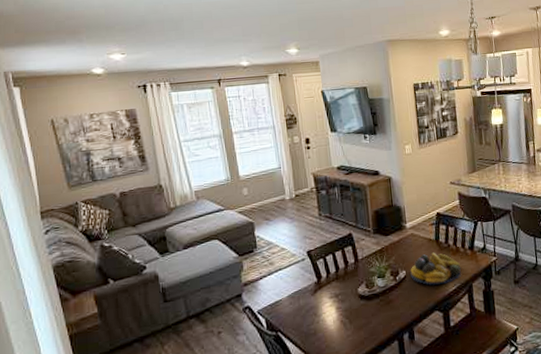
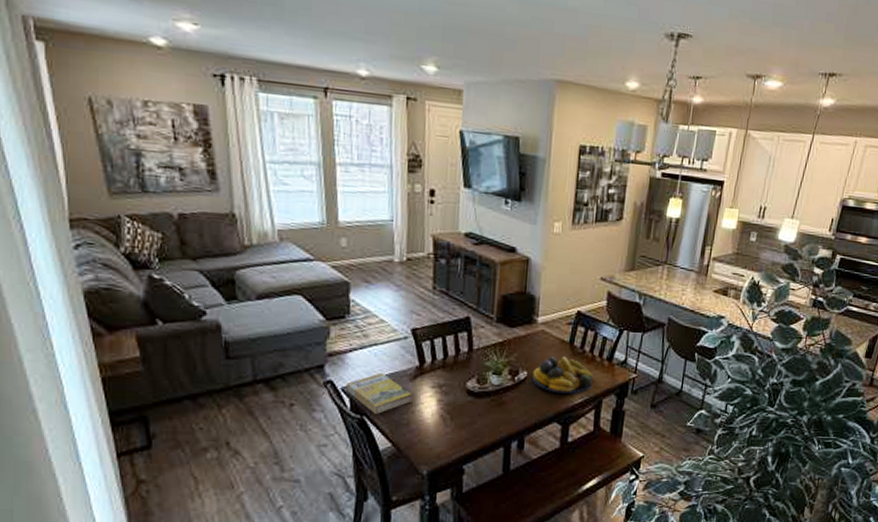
book: none [261,292,315,329] -> present [346,372,412,414]

